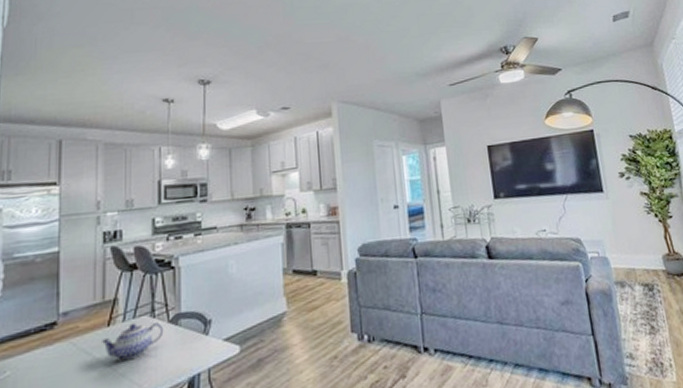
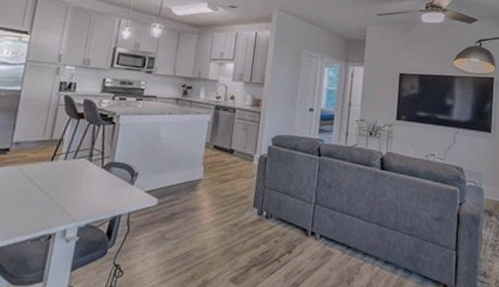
teapot: present [102,322,164,361] -> none [44,162,98,192]

